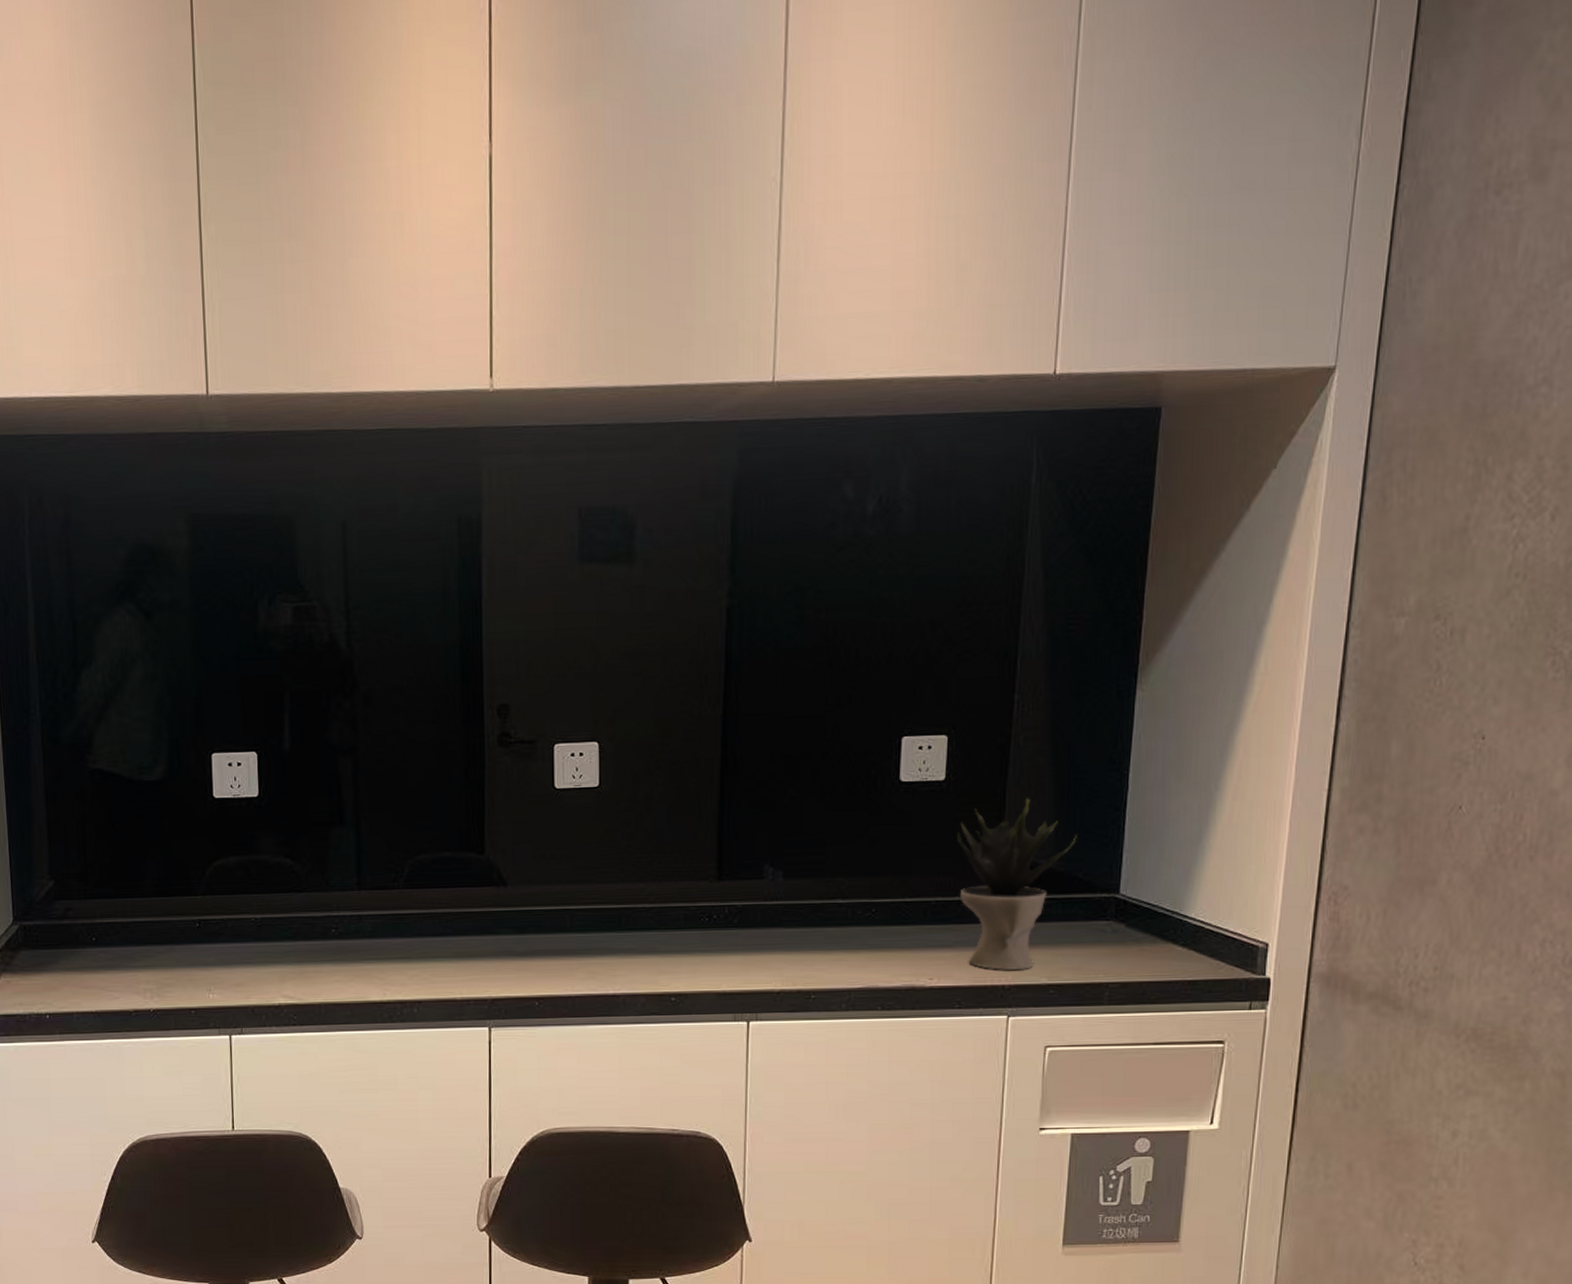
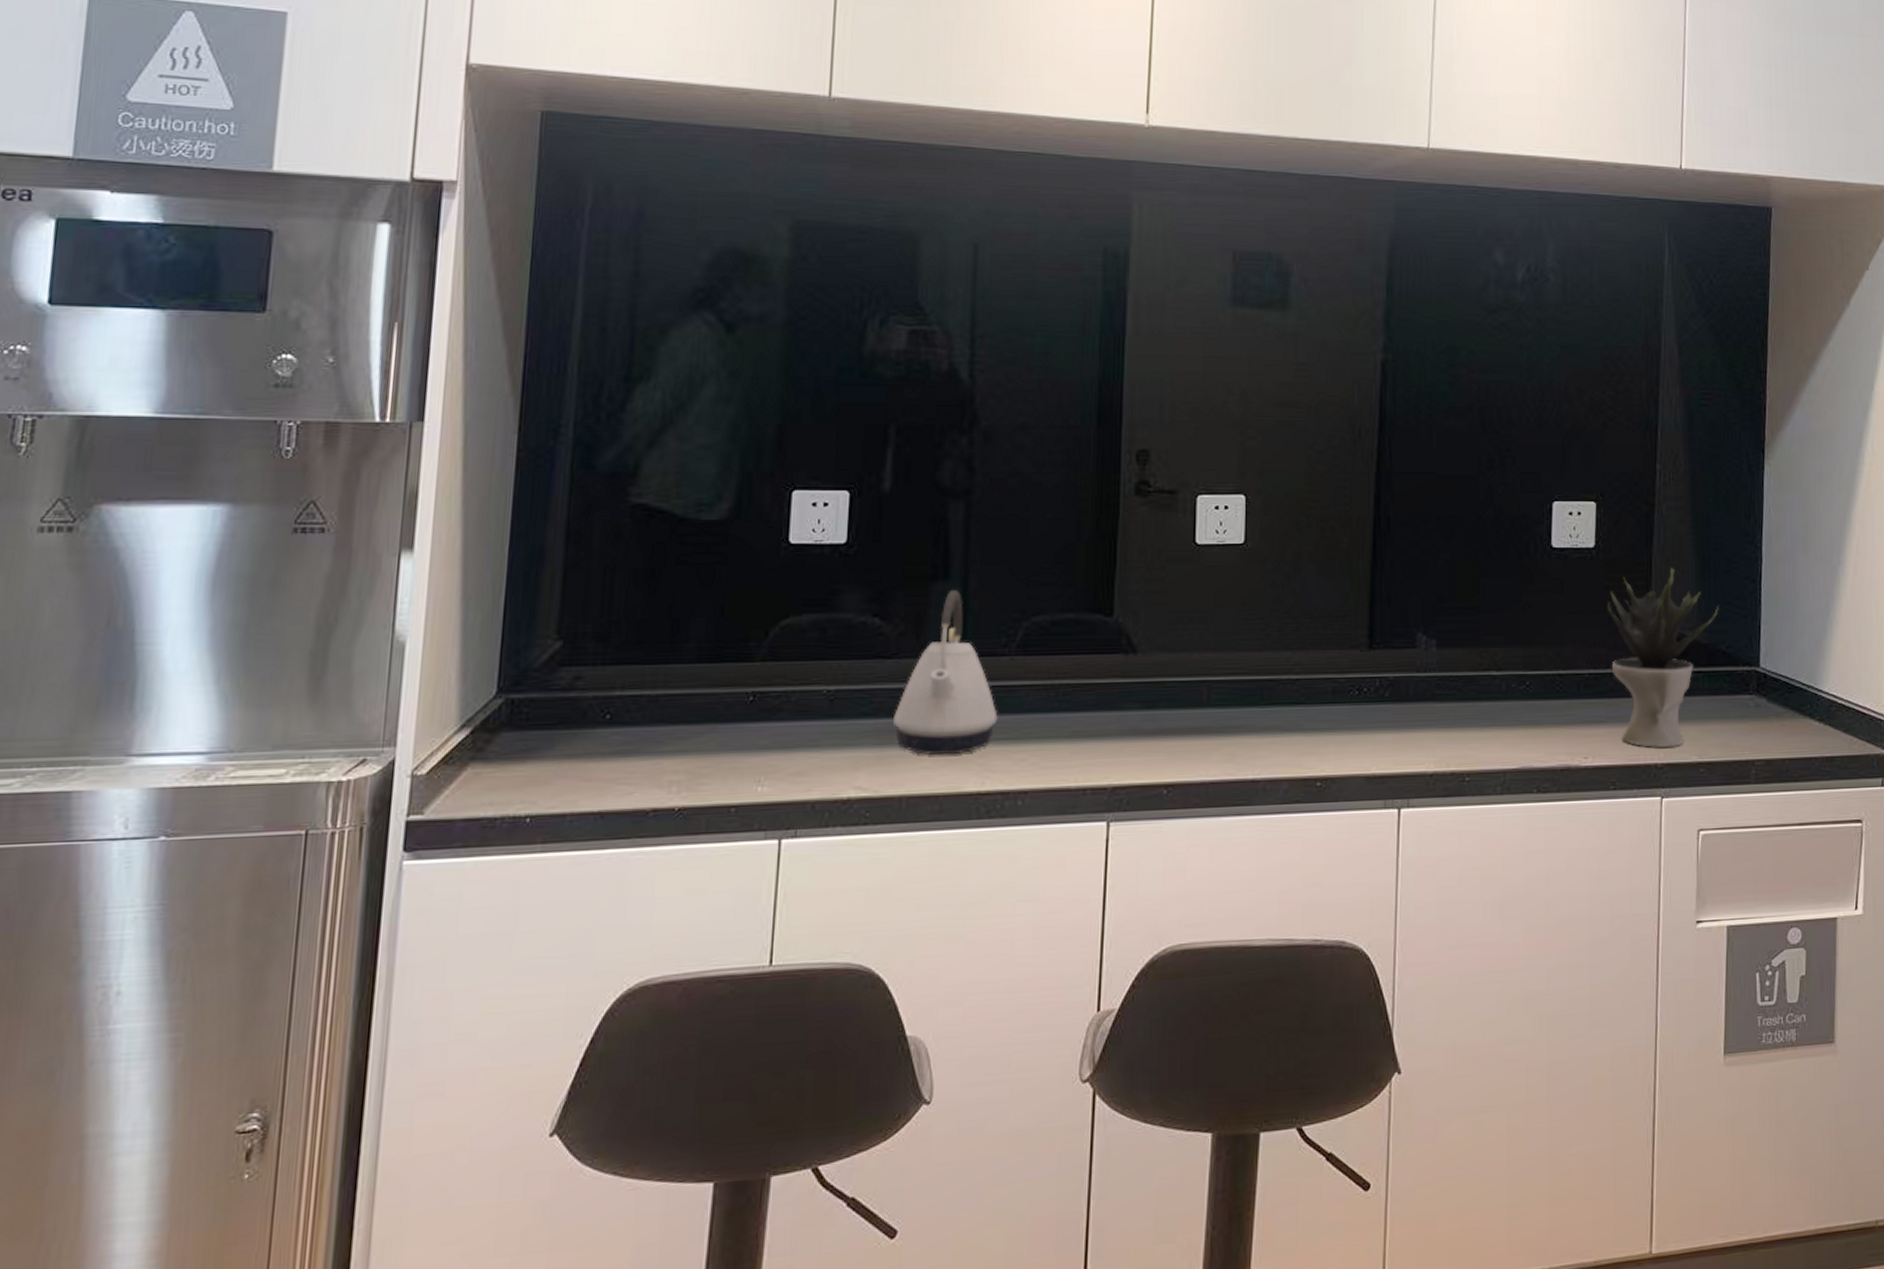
kettle: none [309,833,393,971] -> present [893,589,998,756]

